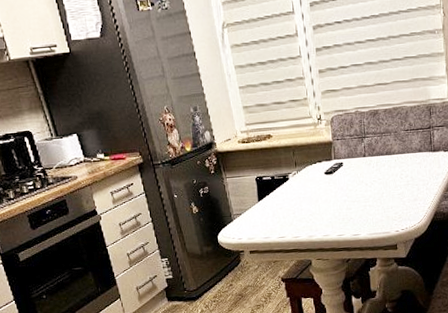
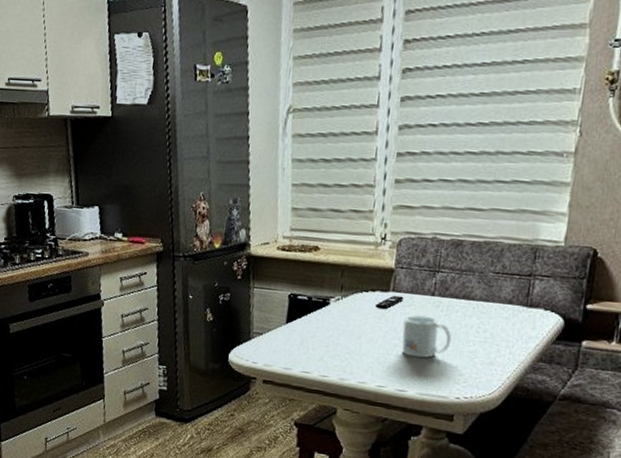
mug: none [347,173,385,208] -> present [401,315,452,358]

